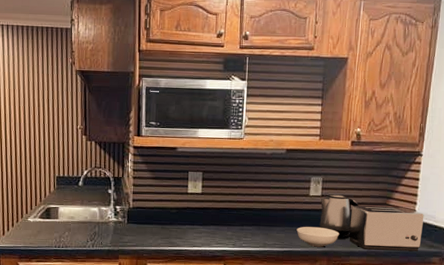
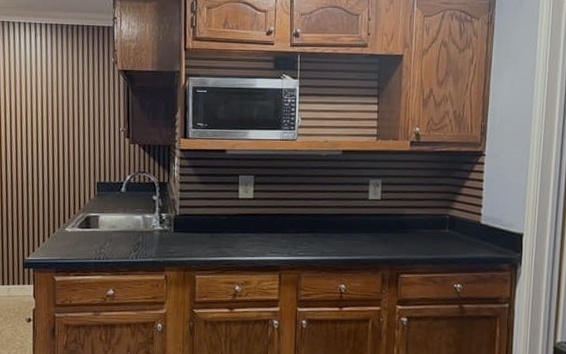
bowl: present [296,226,340,247] -> none [356,232,402,255]
kettle: present [319,194,359,239] -> none [380,197,421,246]
toaster: present [349,205,424,252] -> none [412,209,491,258]

